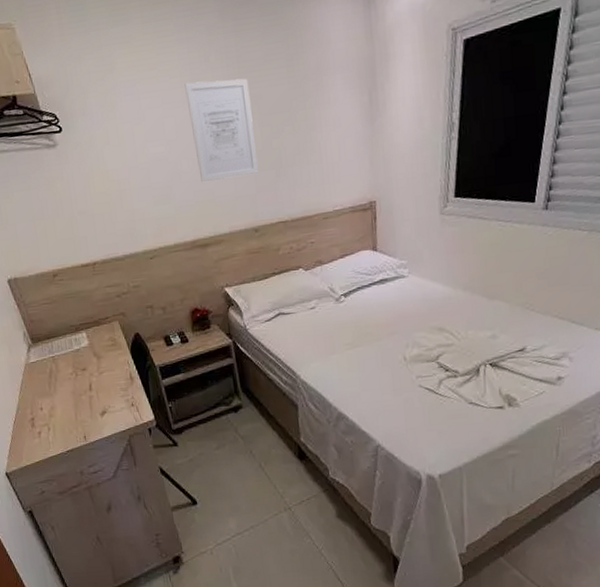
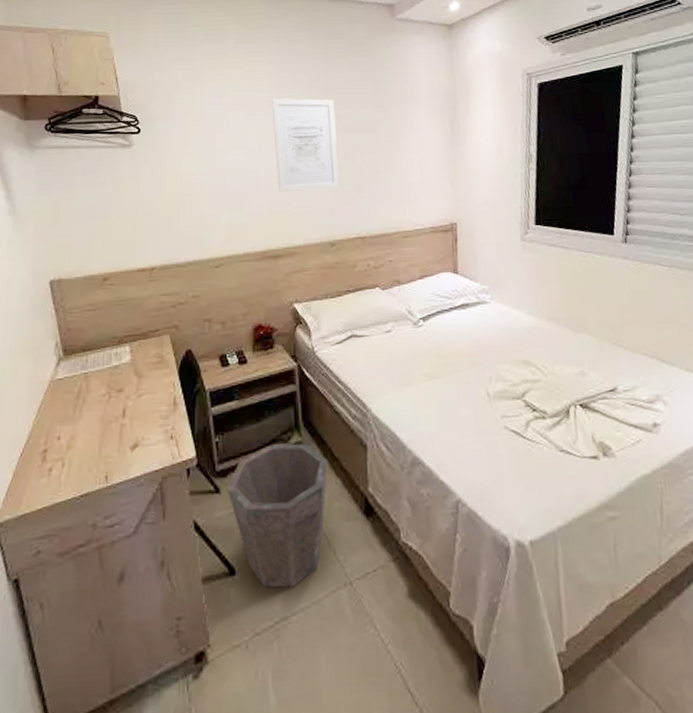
waste bin: none [183,405,266,513] -> present [227,443,328,588]

